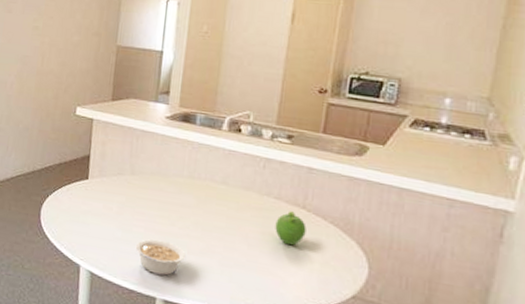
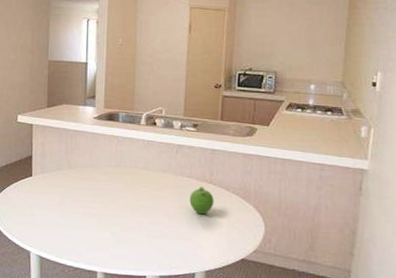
legume: present [135,239,186,276] -> none [76,222,119,252]

